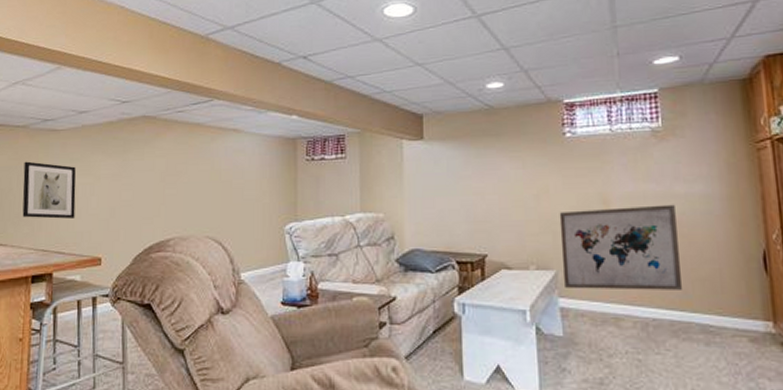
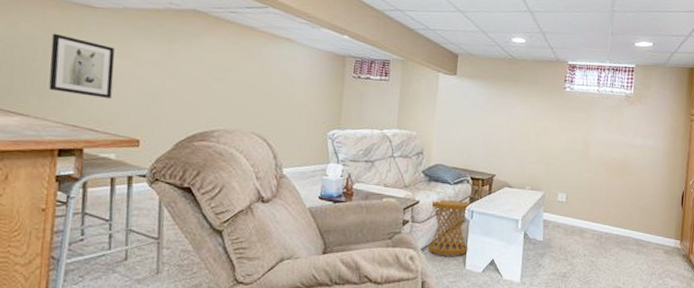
side table: none [413,292,464,364] -> present [427,199,471,256]
wall art: present [559,204,683,290] -> none [549,148,633,214]

